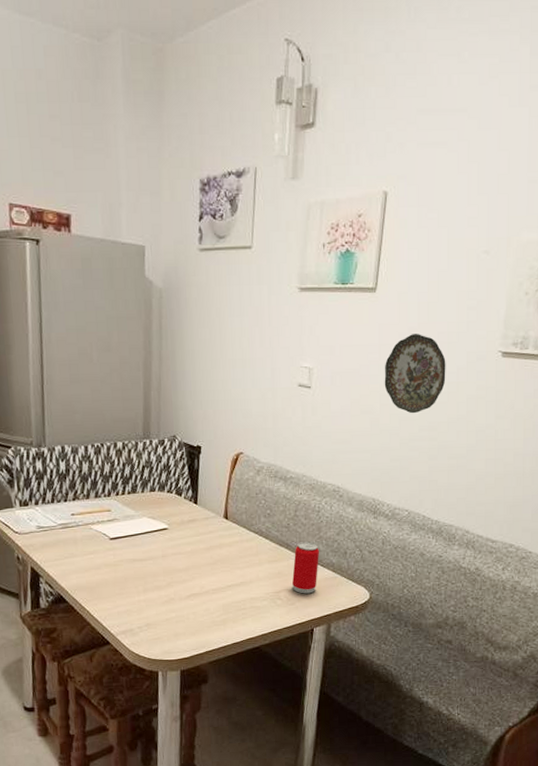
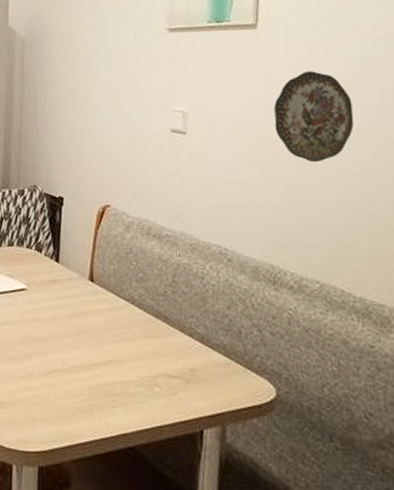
beverage can: present [292,542,320,594] -> none [173,315,207,383]

